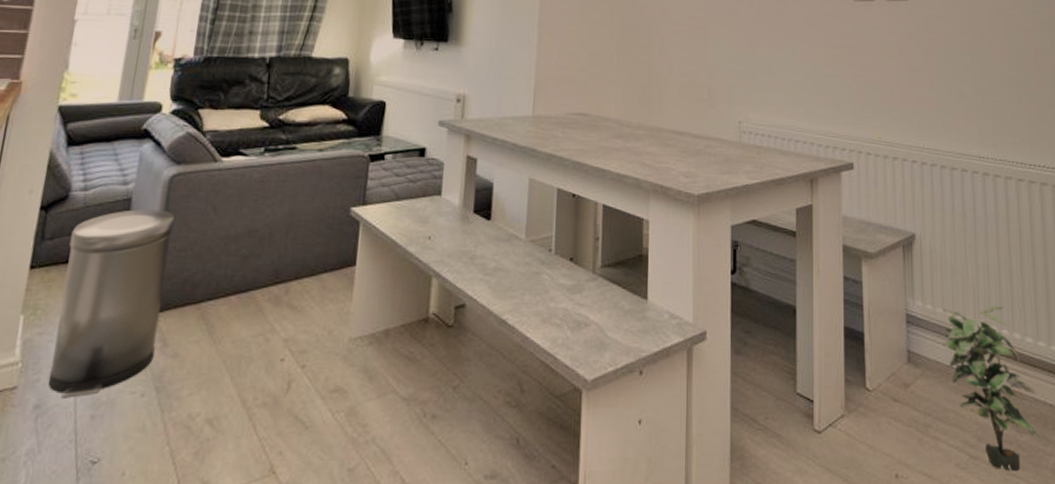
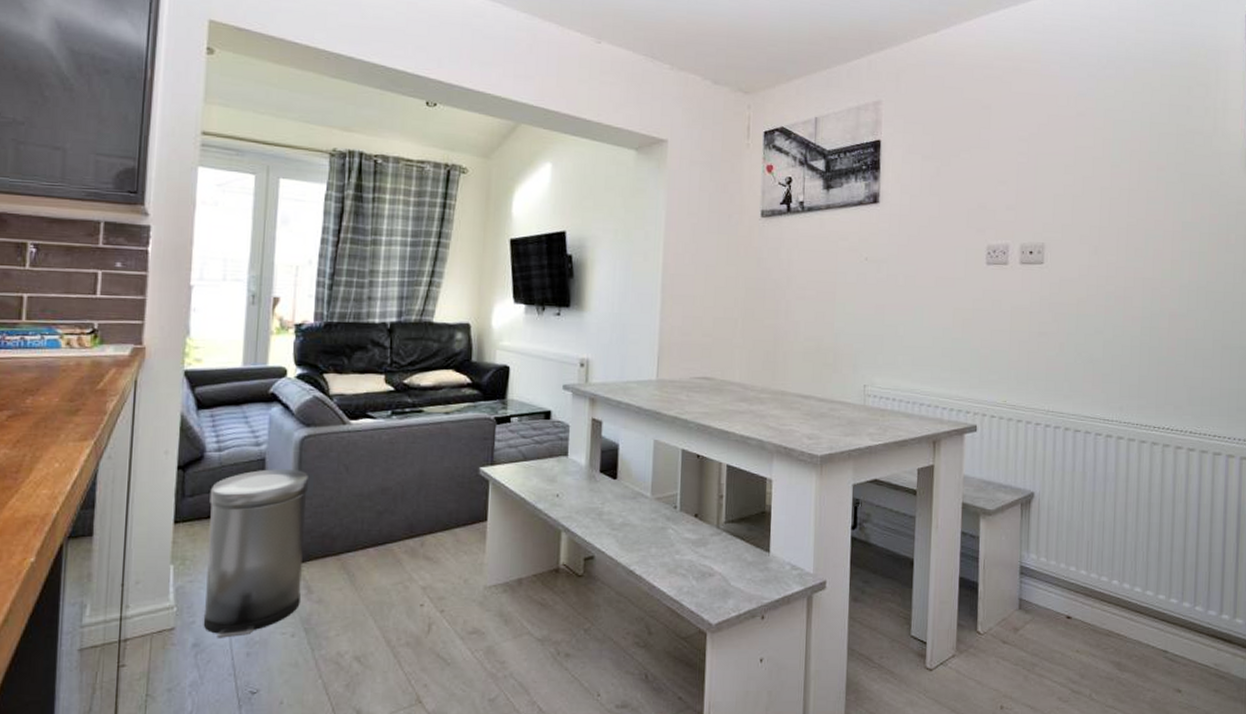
potted plant: present [941,307,1040,472] -> none [1052,559,1141,705]

